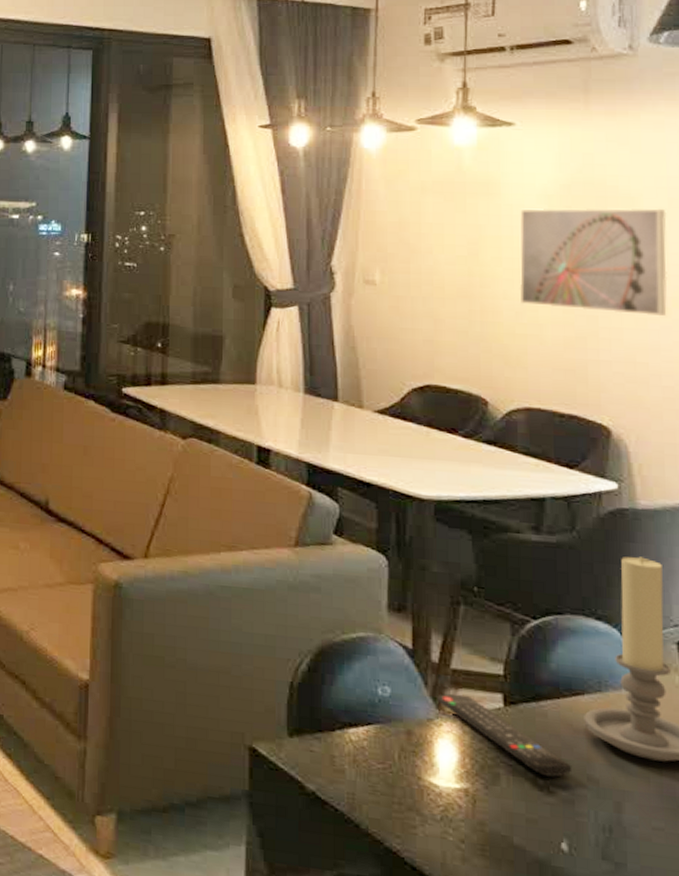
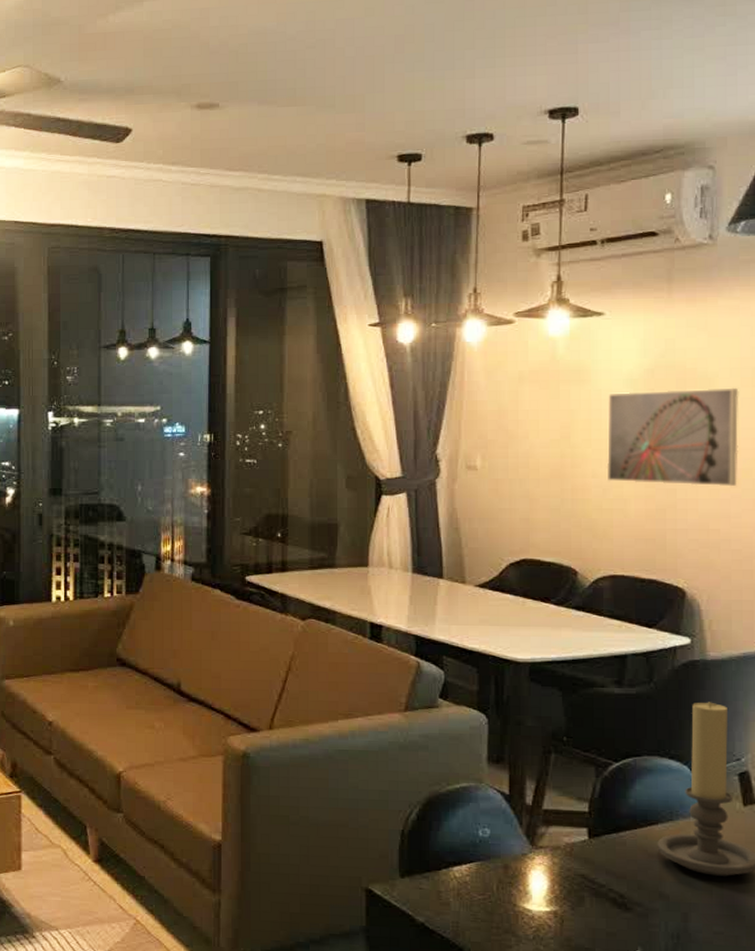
remote control: present [437,694,573,777] -> none [530,831,647,896]

